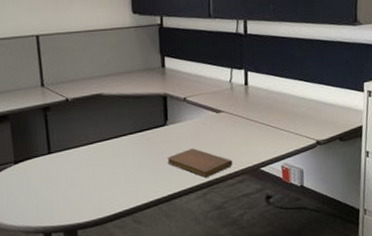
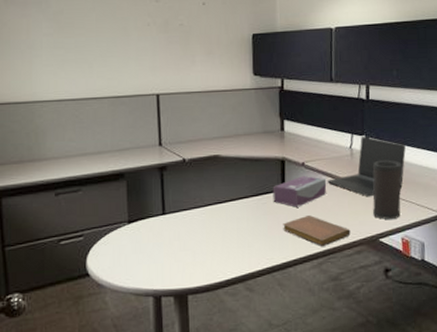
tissue box: none [156,110,209,142] -> present [272,175,327,207]
laptop: none [209,69,284,129] -> present [328,136,406,197]
speaker: none [253,93,280,149] -> present [373,161,402,219]

